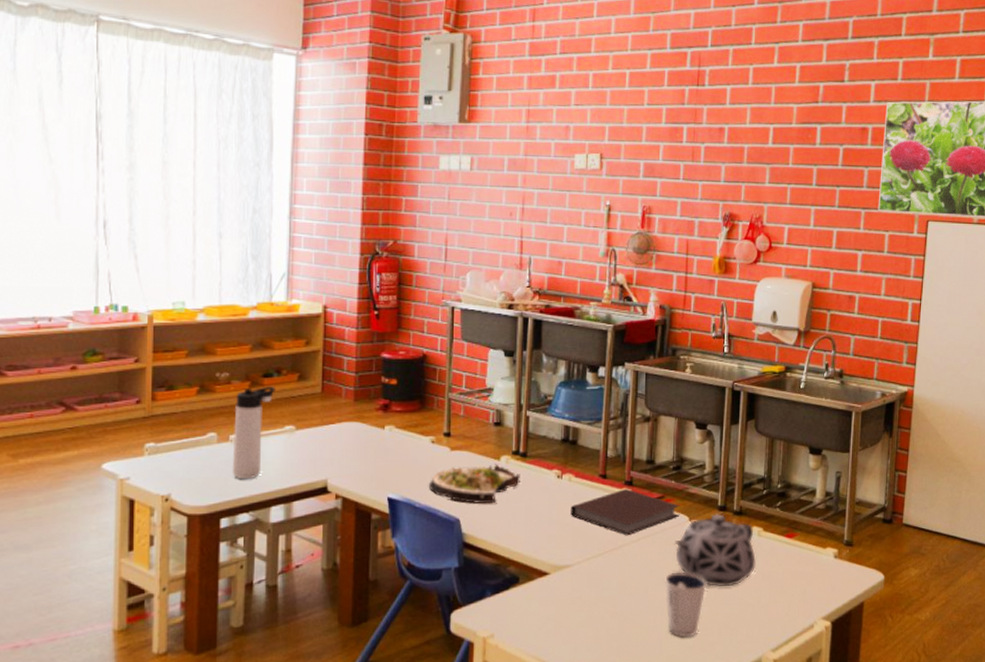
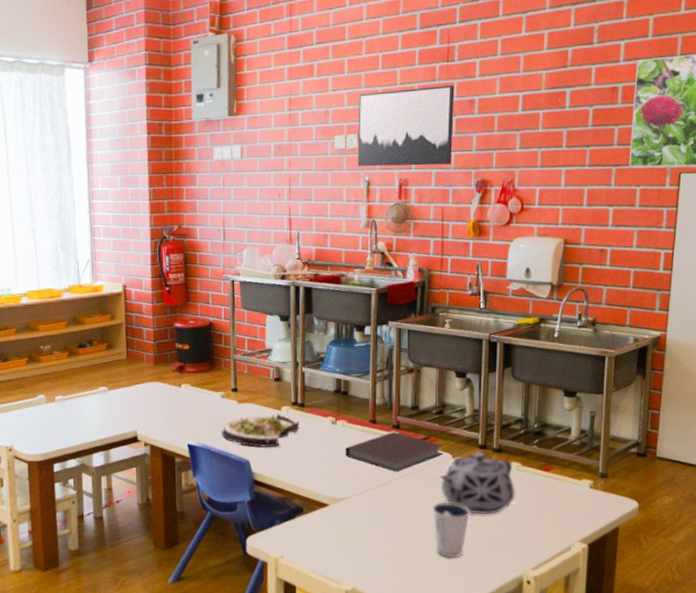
thermos bottle: present [232,386,276,480] -> none [57,354,89,433]
wall art: none [598,110,704,194] -> present [357,85,455,167]

